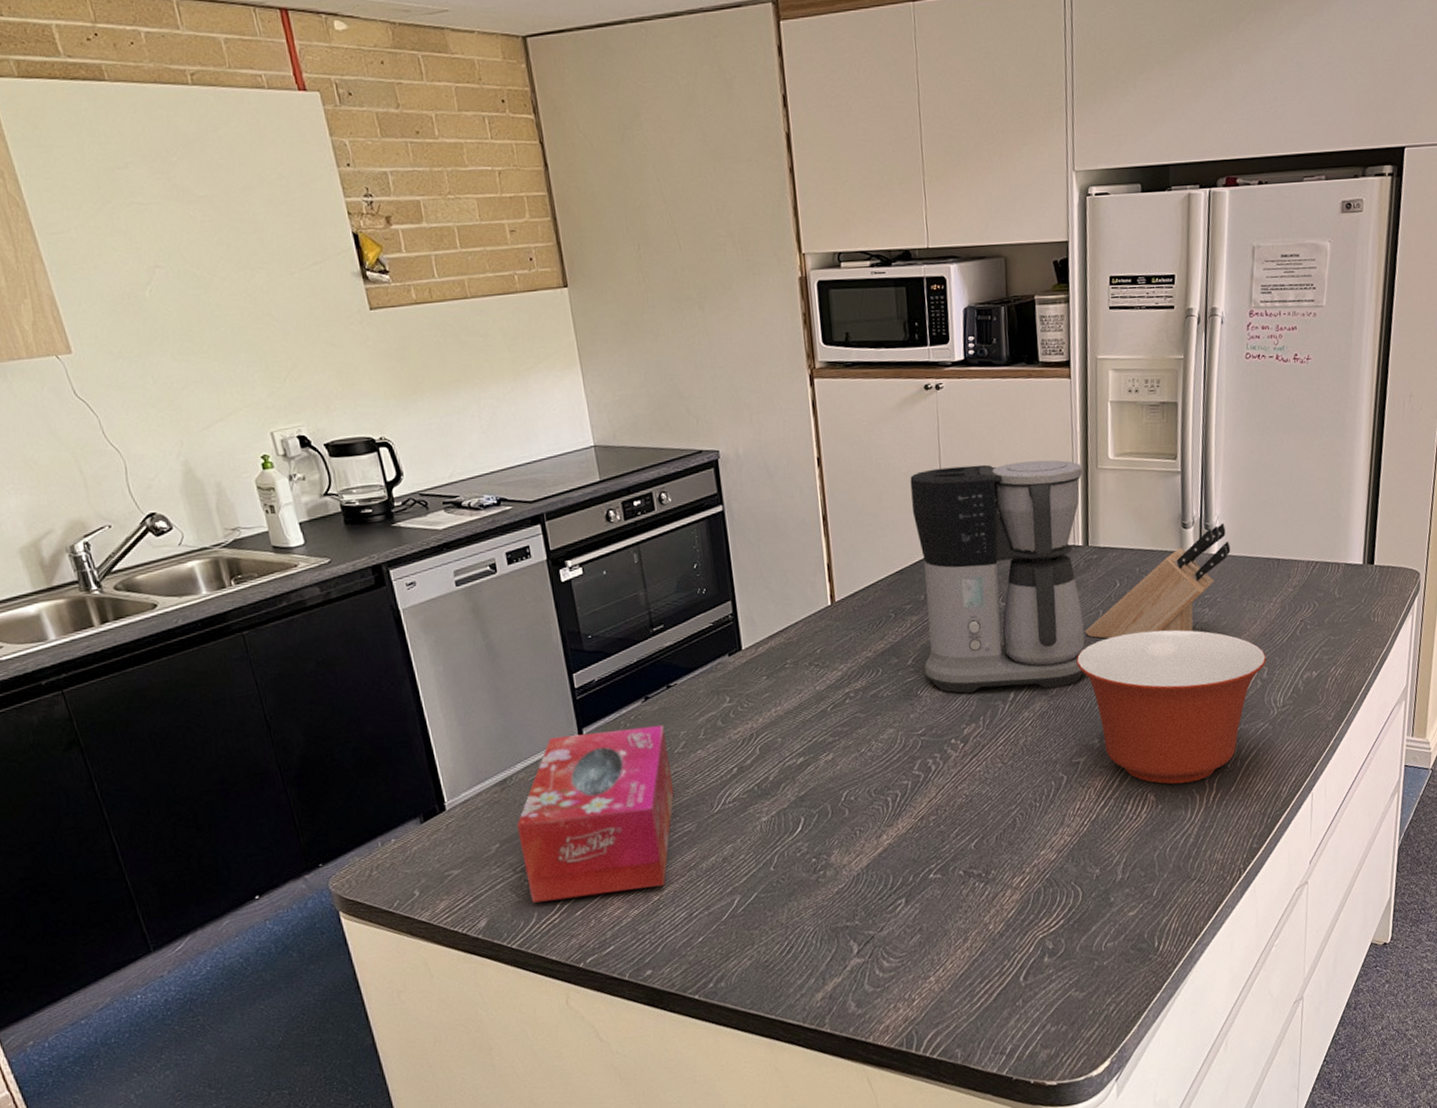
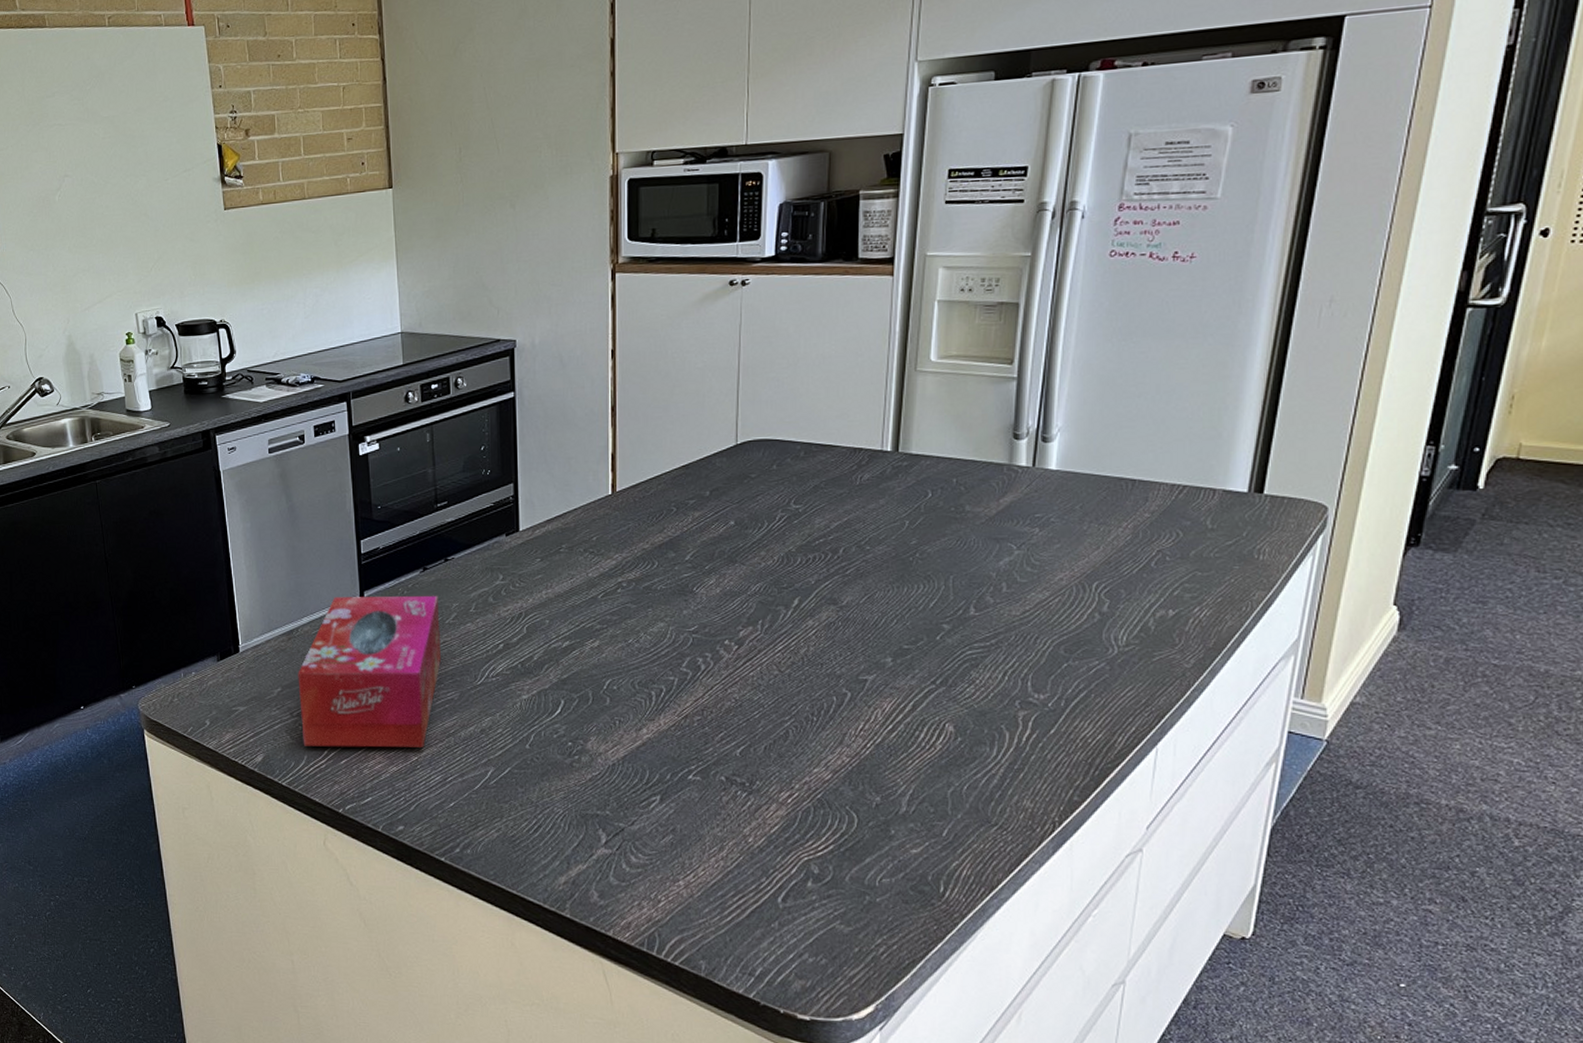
coffee maker: present [910,460,1085,693] -> none [702,360,898,597]
mixing bowl: present [1076,629,1267,785] -> none [873,547,1109,718]
knife block: present [1085,522,1231,639] -> none [886,435,1073,552]

